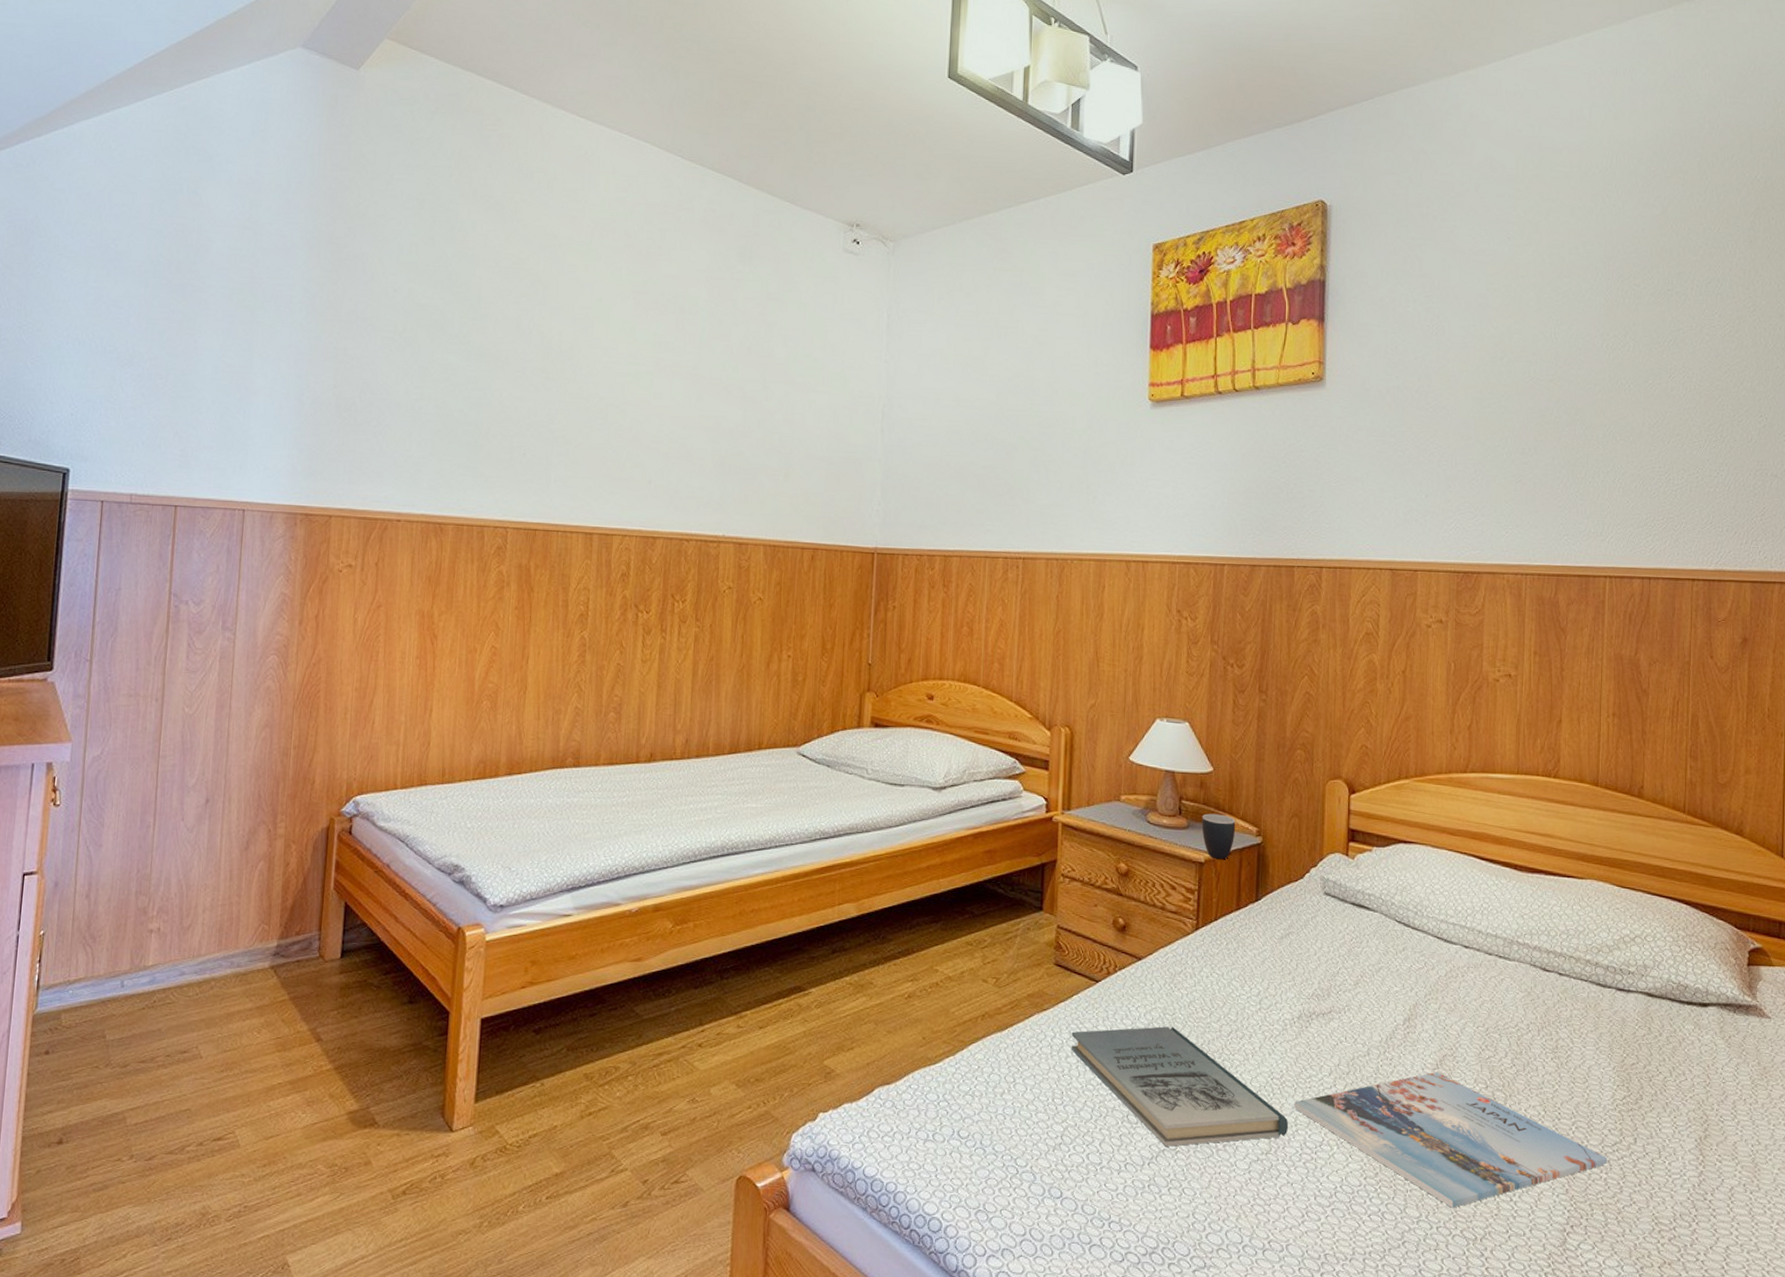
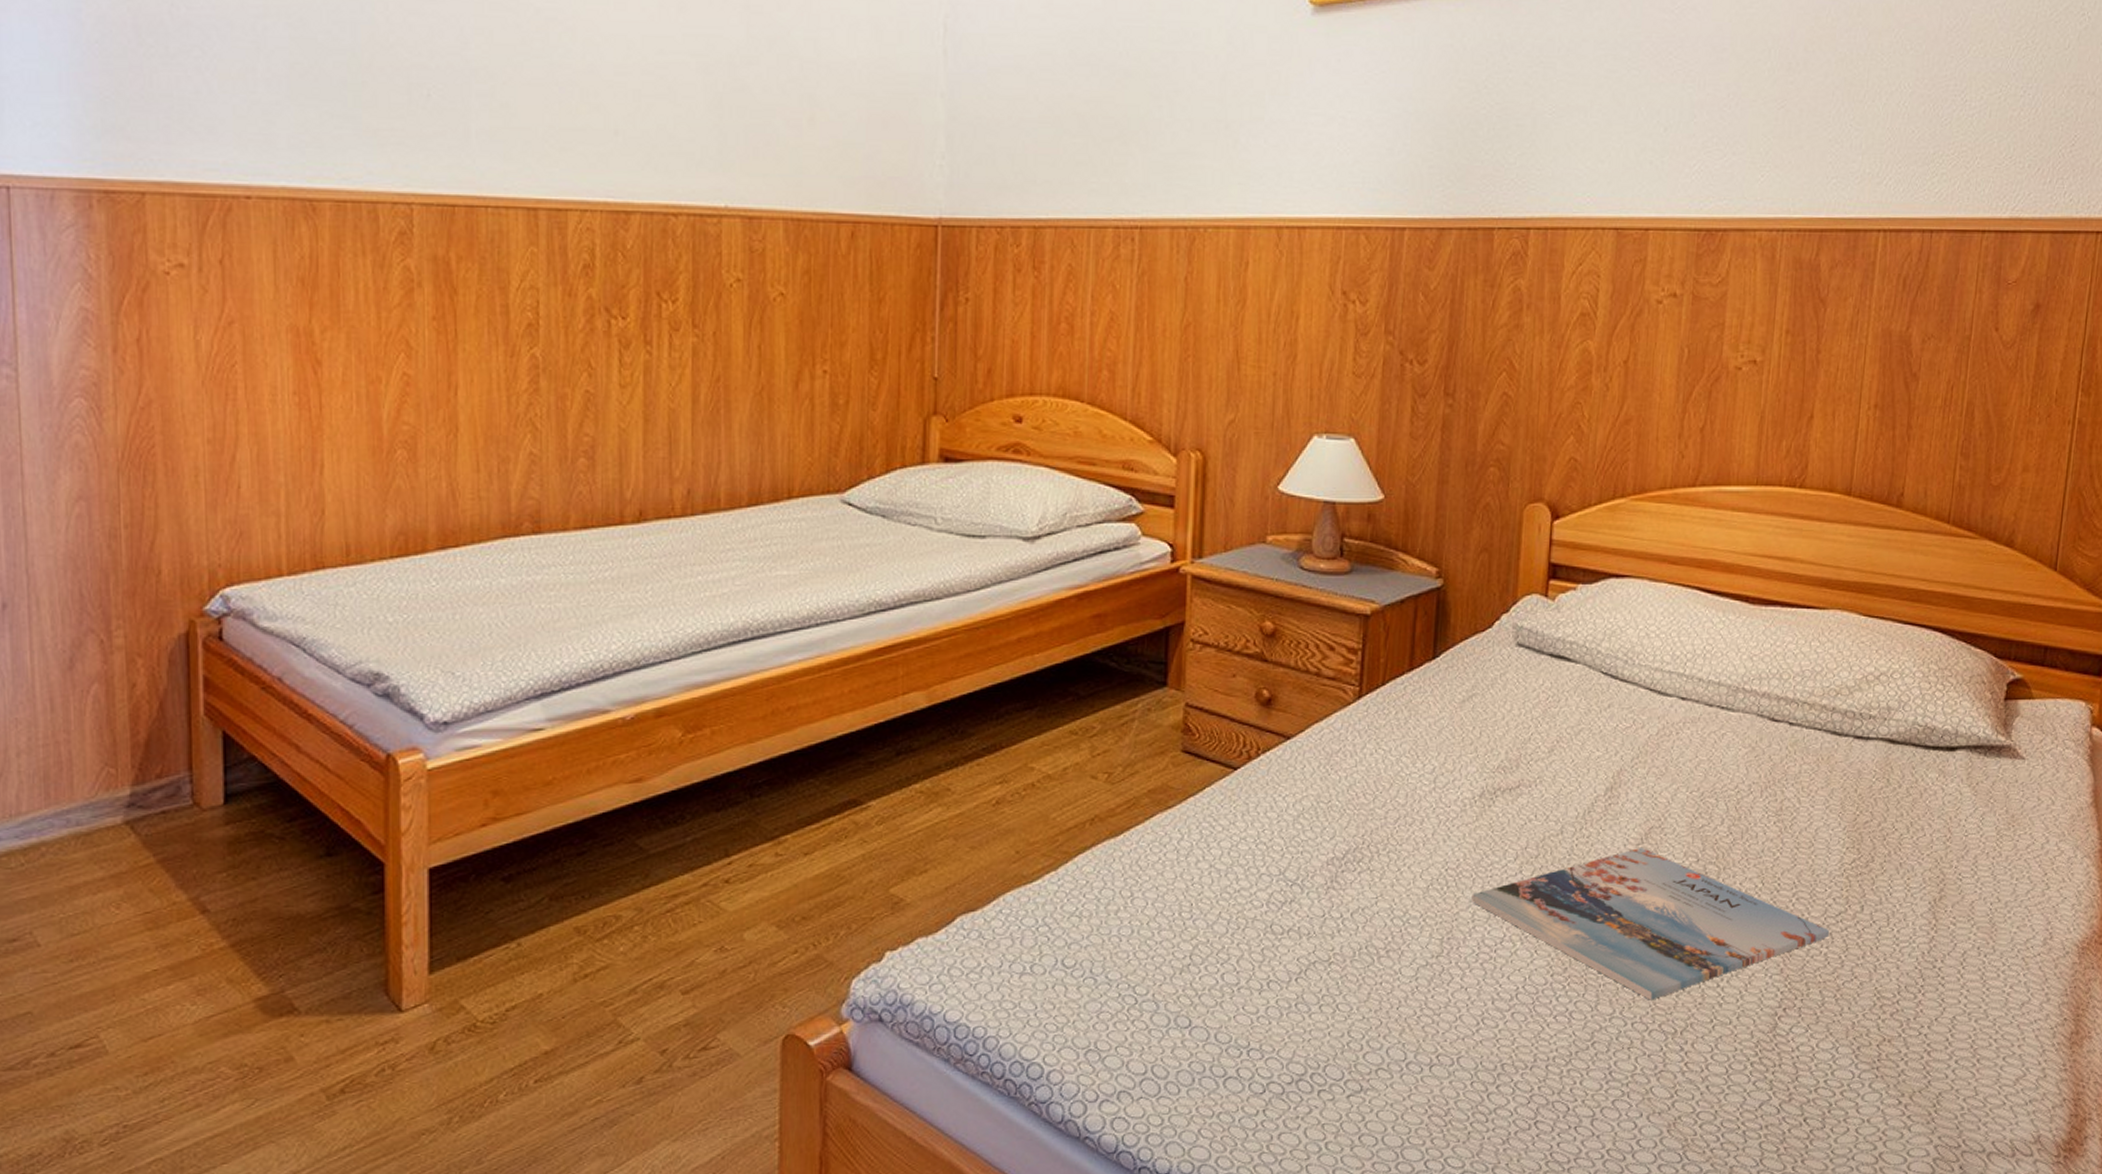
book: present [1071,1026,1289,1147] -> none [1202,815,1465,958]
mug: present [1202,813,1236,859] -> none [1368,553,1411,609]

